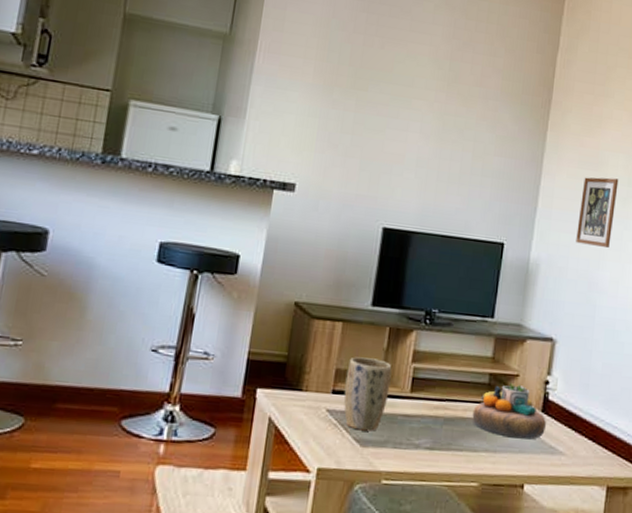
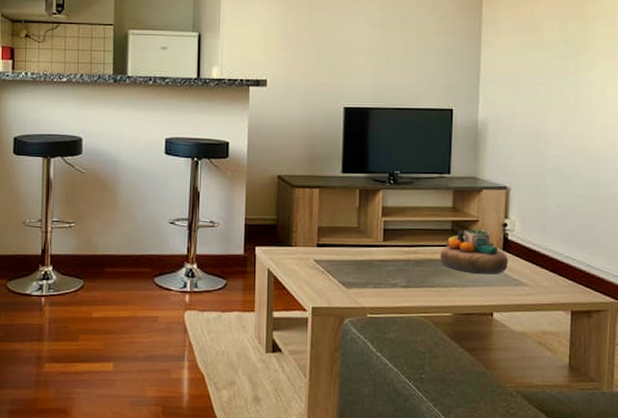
plant pot: present [343,357,392,431] -> none [327,216,365,275]
picture frame: present [576,177,619,248] -> none [519,40,556,103]

